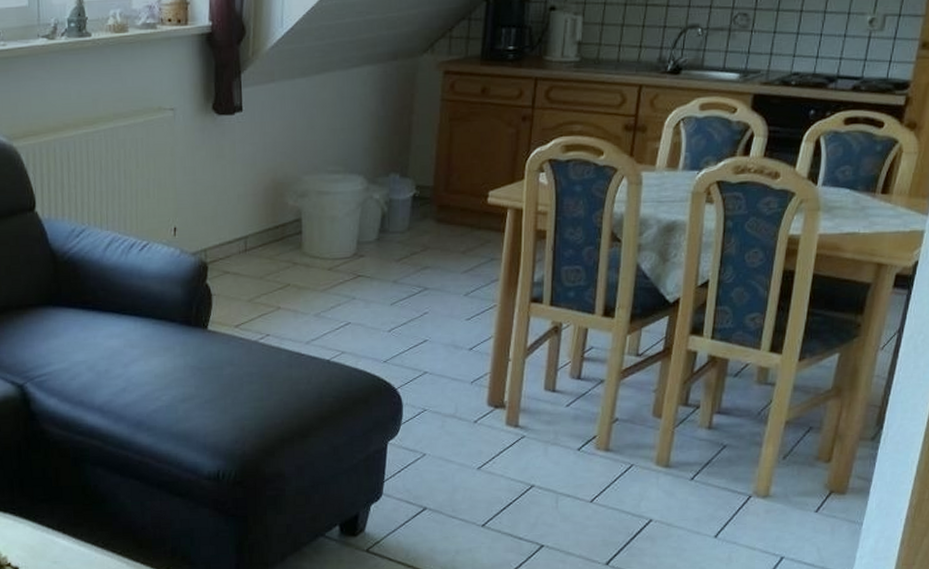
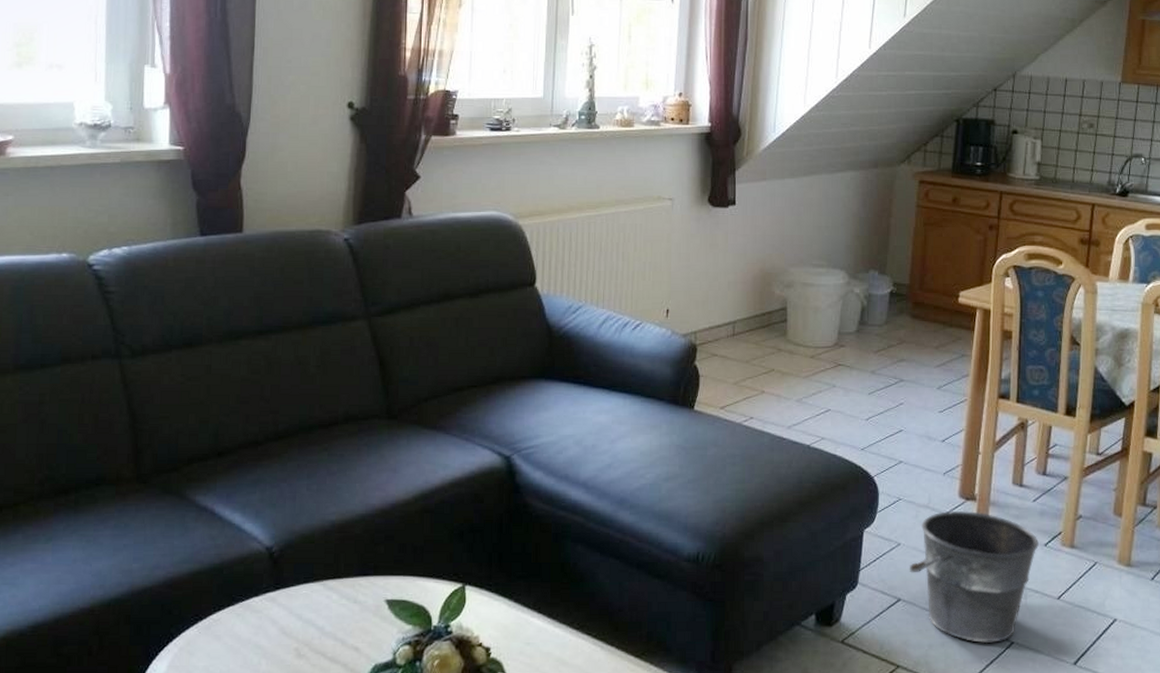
bucket: none [435,418,571,547] -> present [909,510,1039,643]

